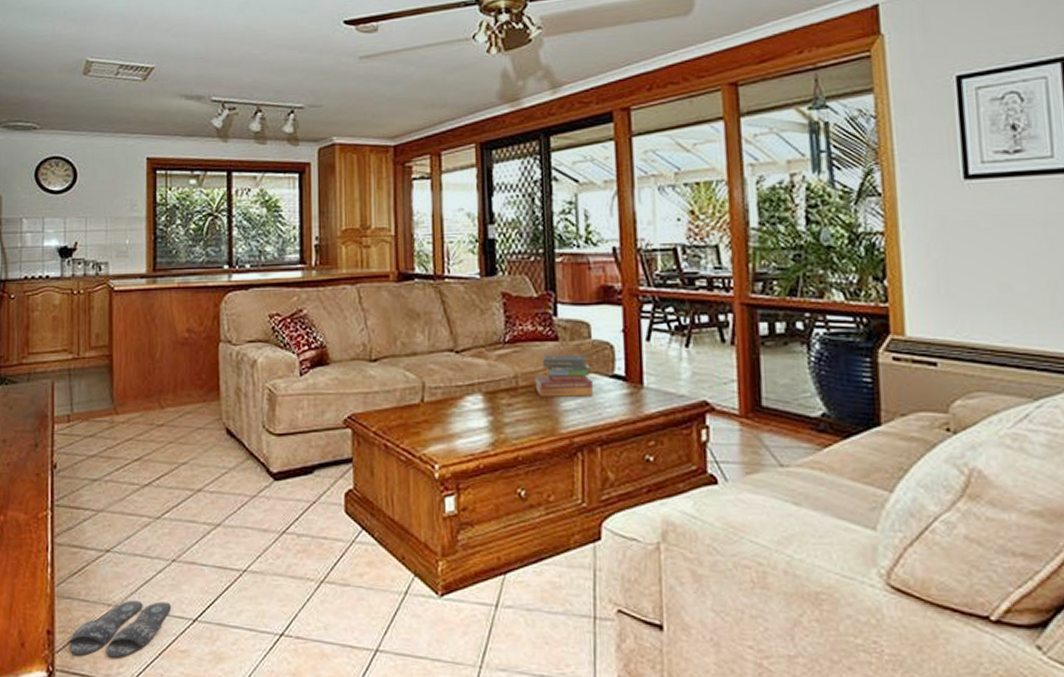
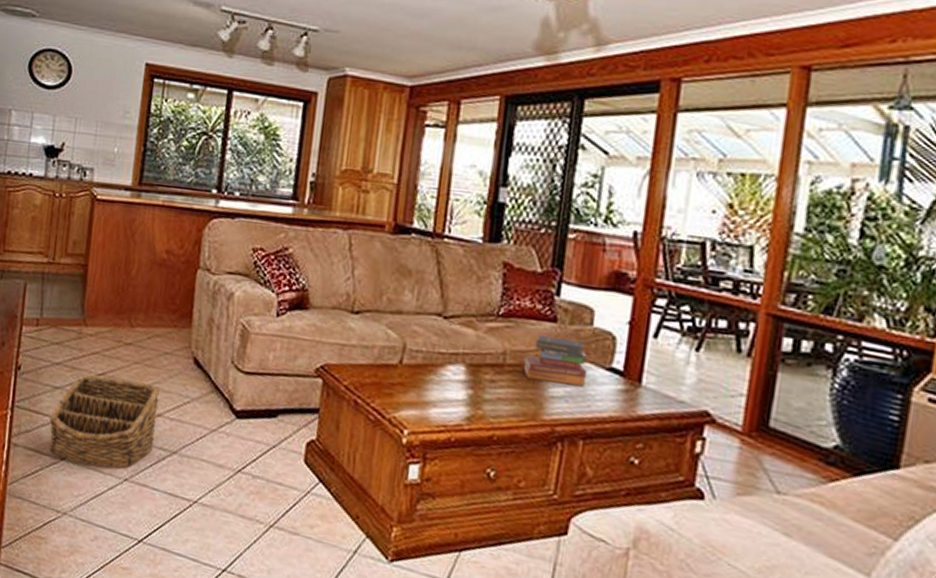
slippers: present [69,600,172,660] -> none [15,510,119,565]
basket: none [91,460,197,552] -> present [48,374,161,468]

